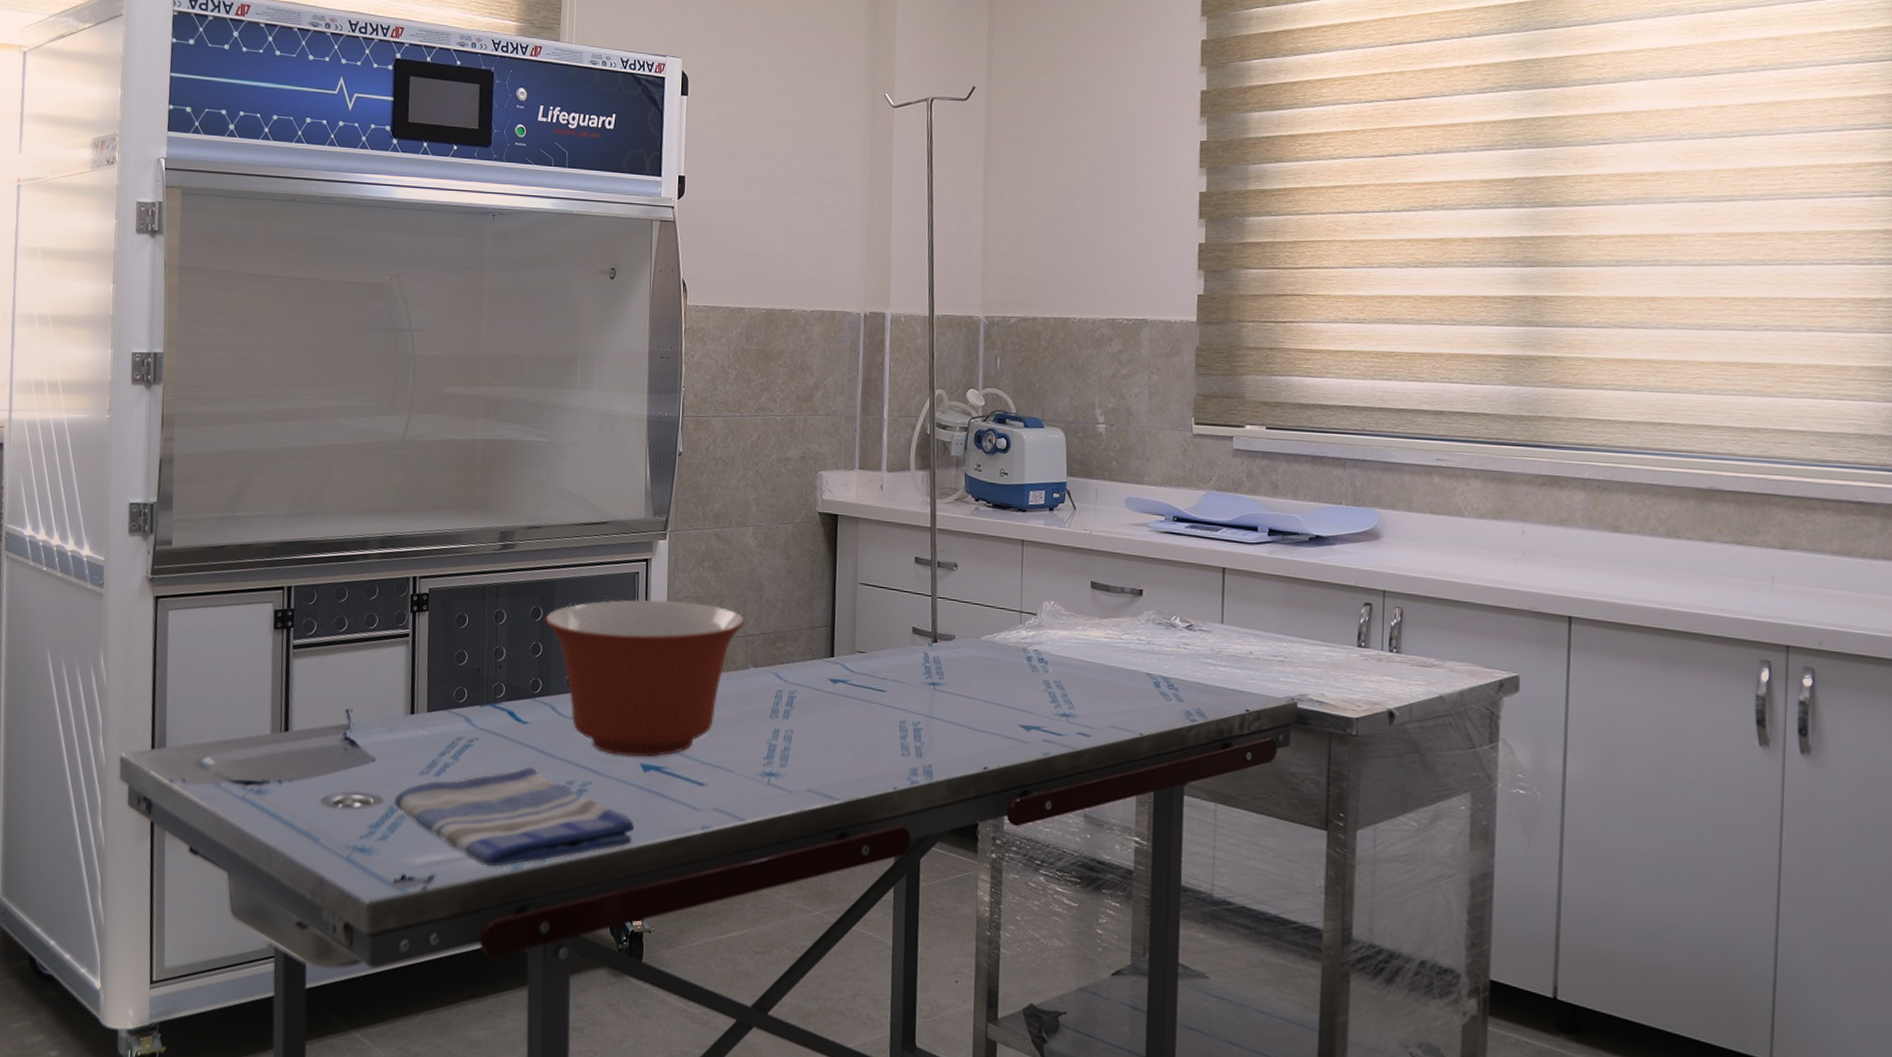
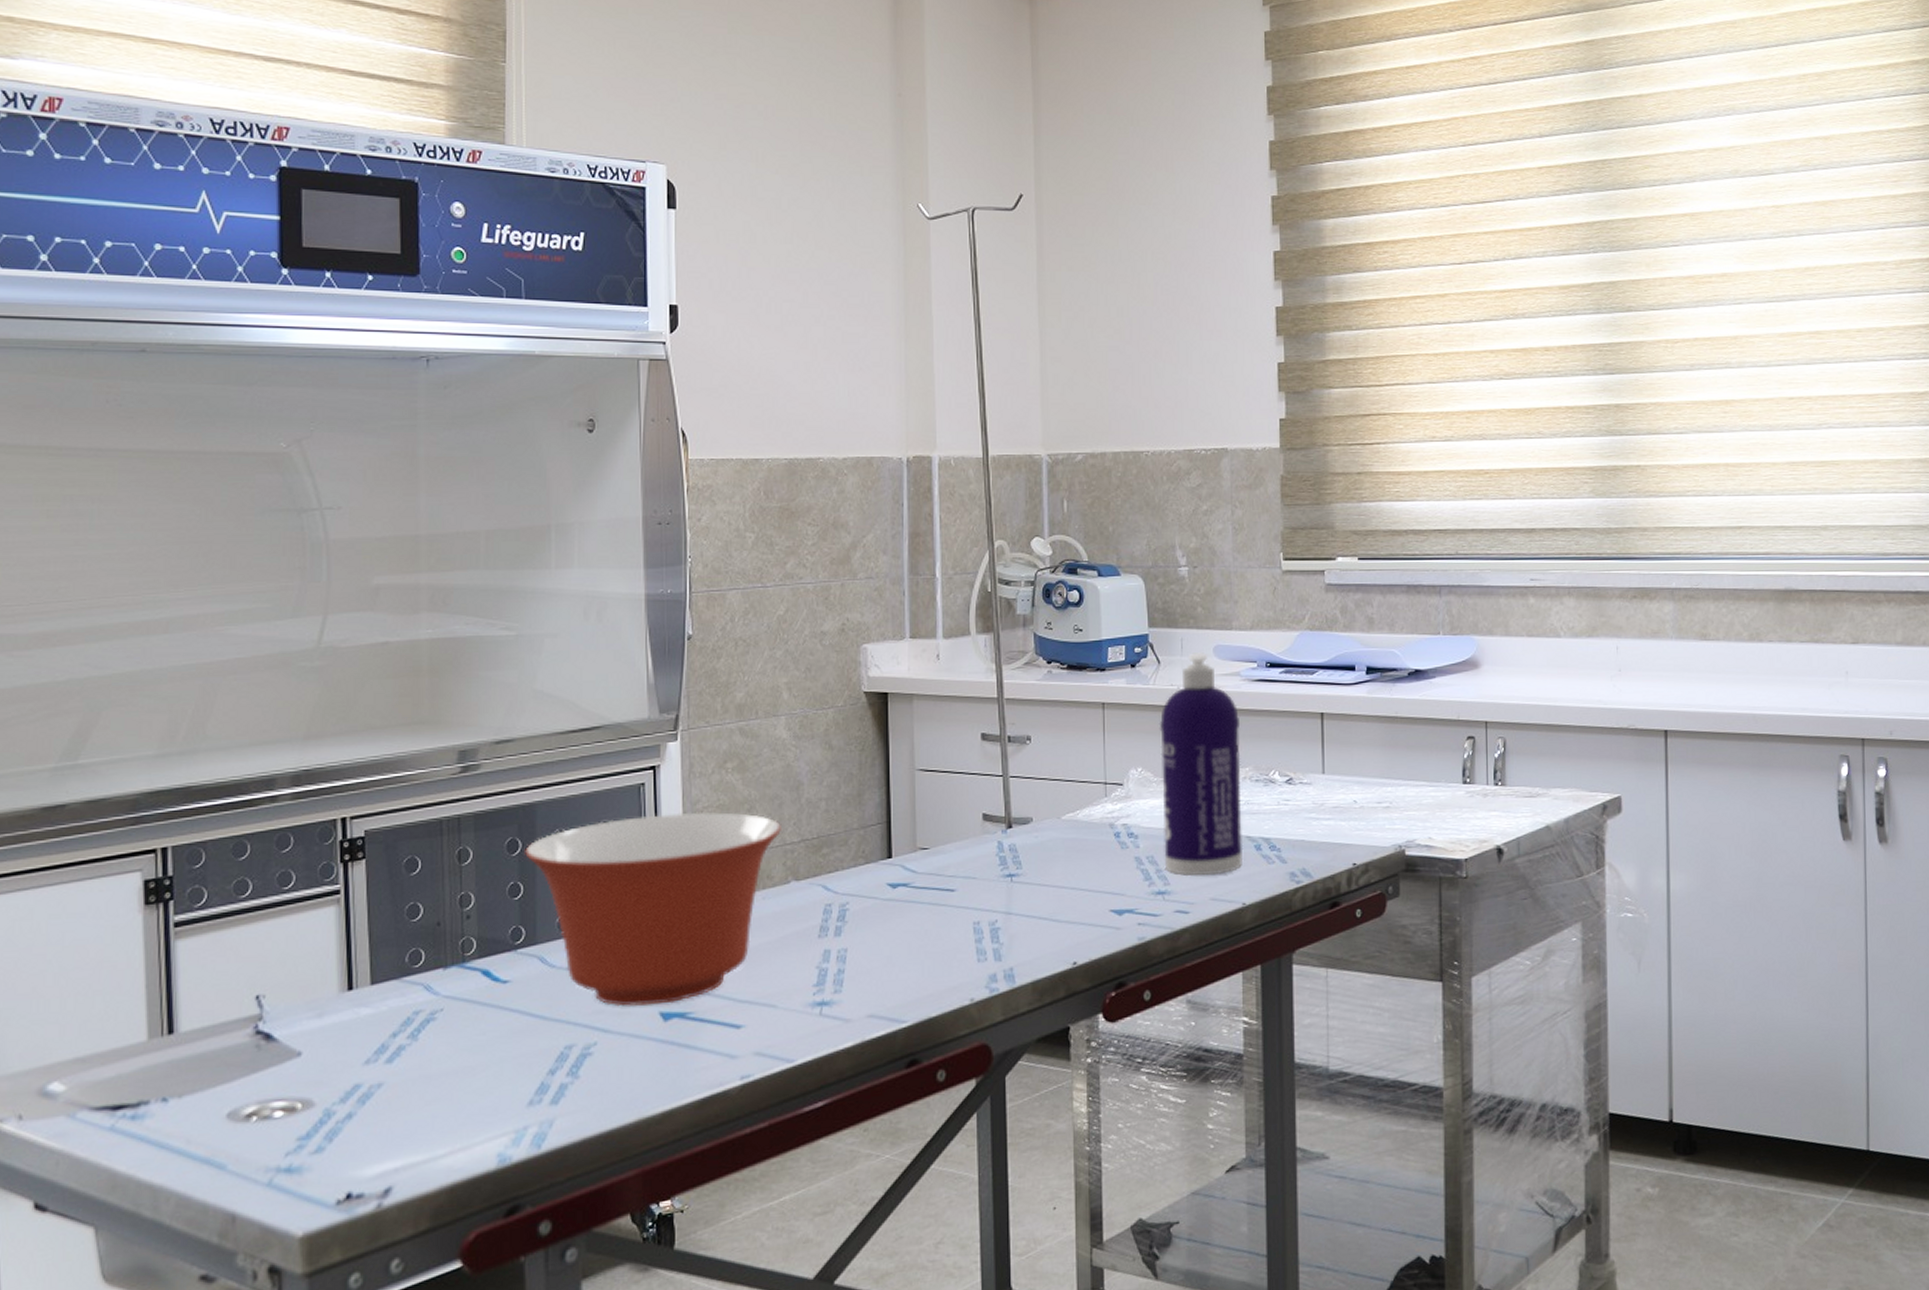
dish towel: present [394,766,635,867] -> none [331,1034,656,1165]
spray bottle: none [1070,501,1147,705] -> present [1159,651,1244,877]

